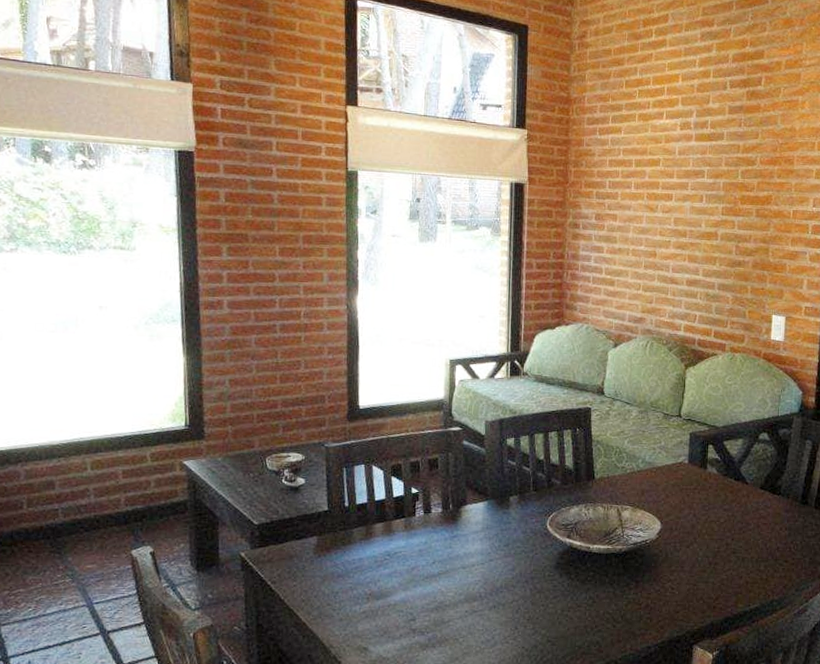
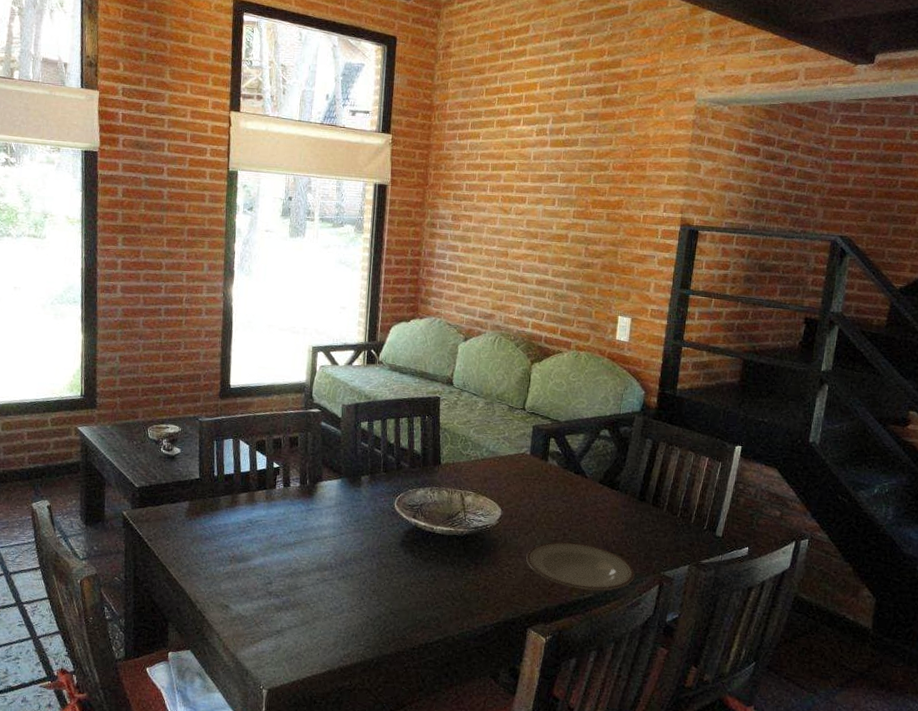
plate: none [689,551,801,600] -> present [526,541,636,591]

